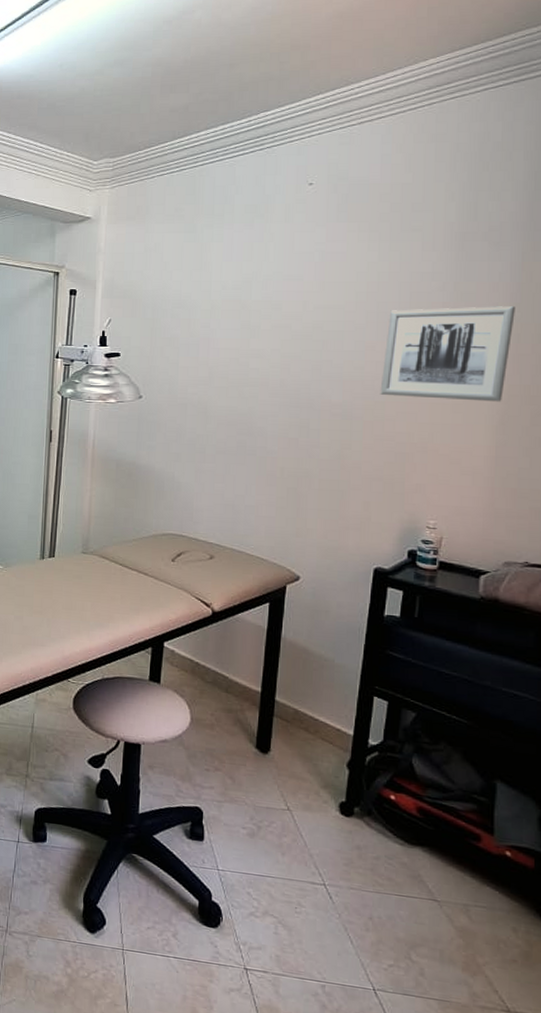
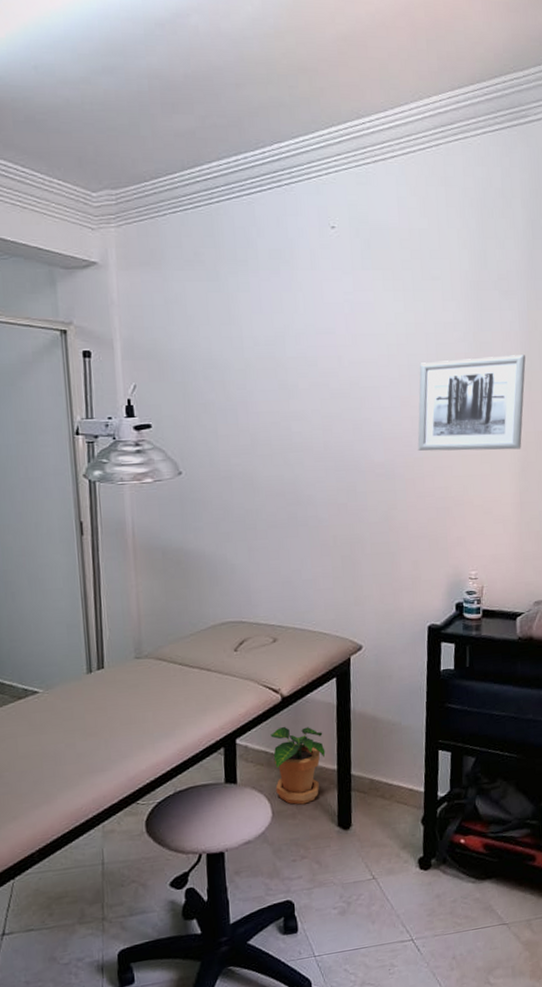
potted plant: none [197,639,251,718] -> present [270,726,326,805]

